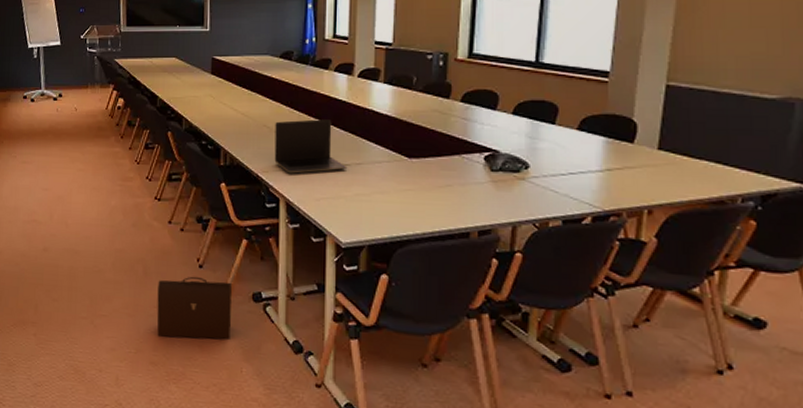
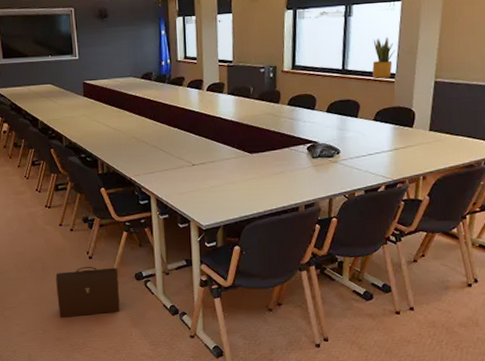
laptop computer: present [274,119,348,174] -> none [142,128,203,175]
planter: none [577,24,609,78] -> present [372,36,395,80]

